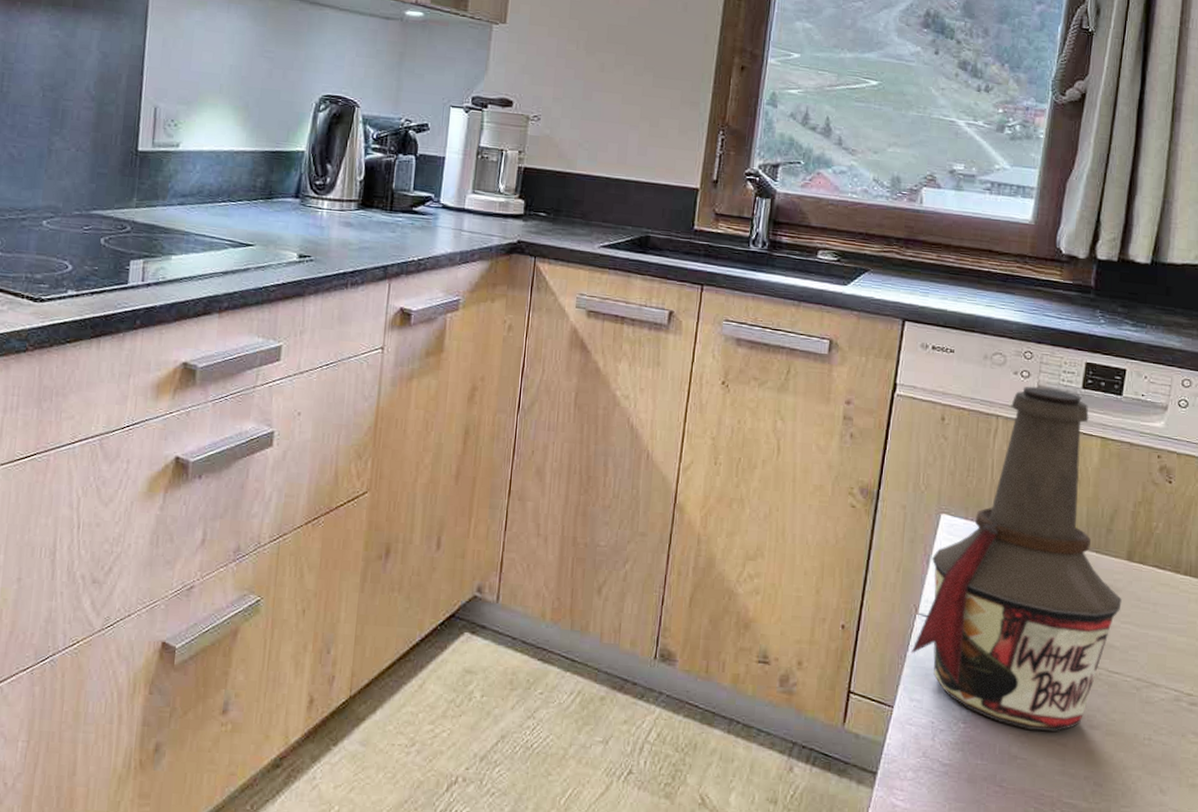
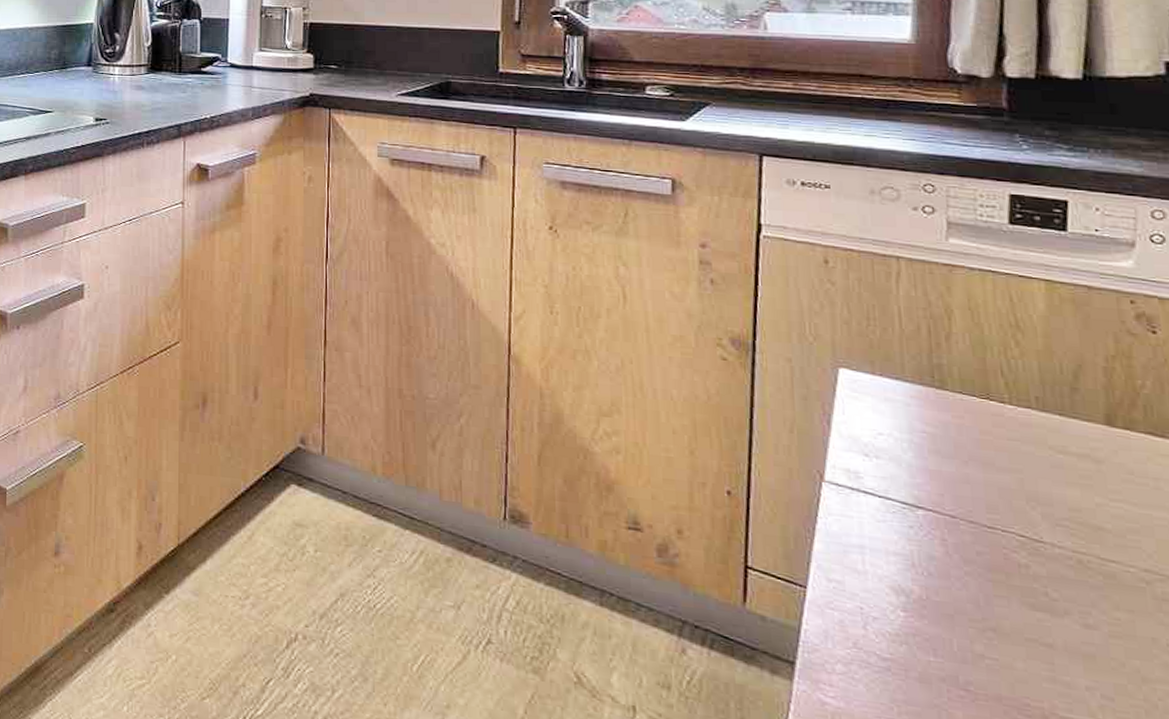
bottle: present [910,386,1122,733] -> none [820,223,1107,630]

